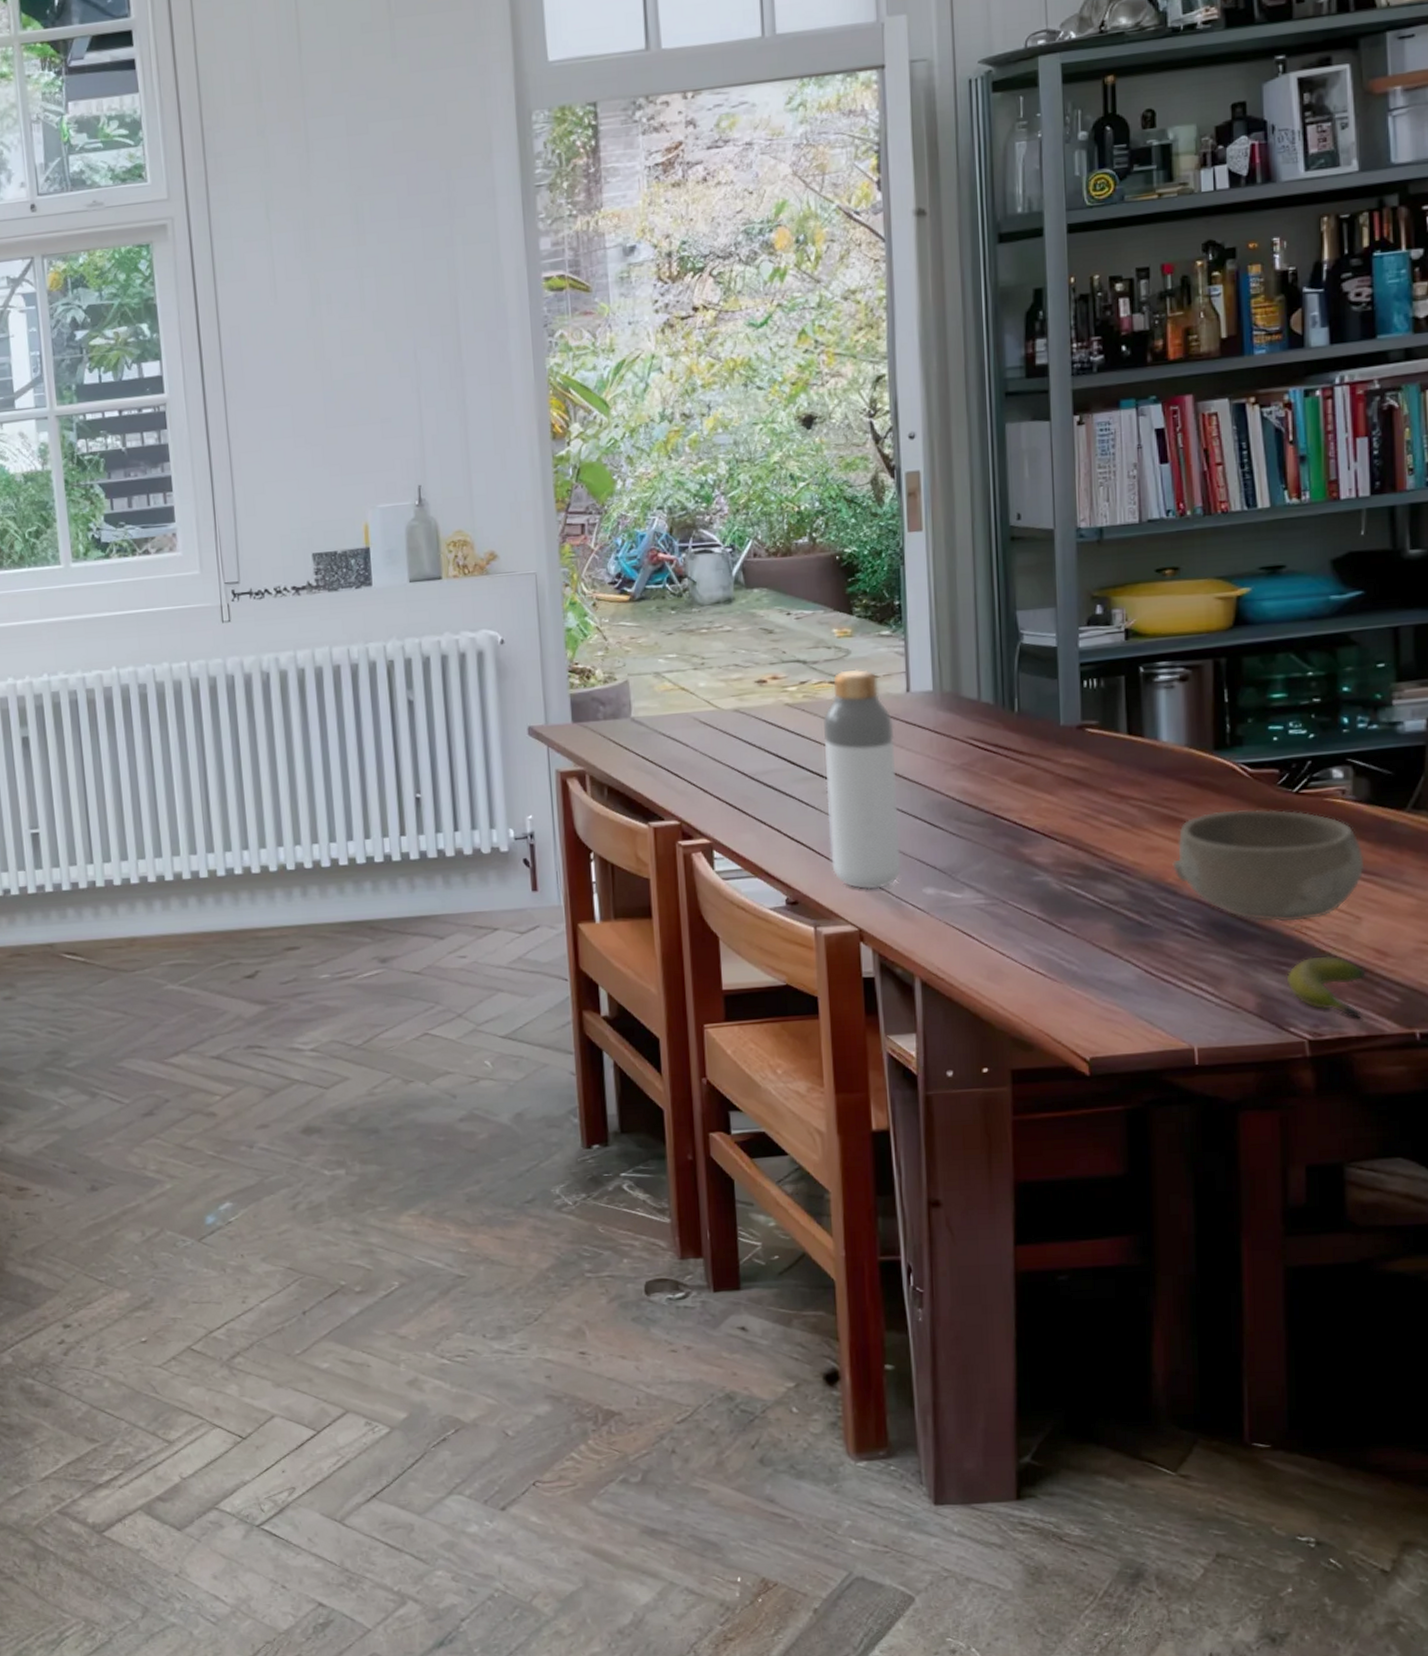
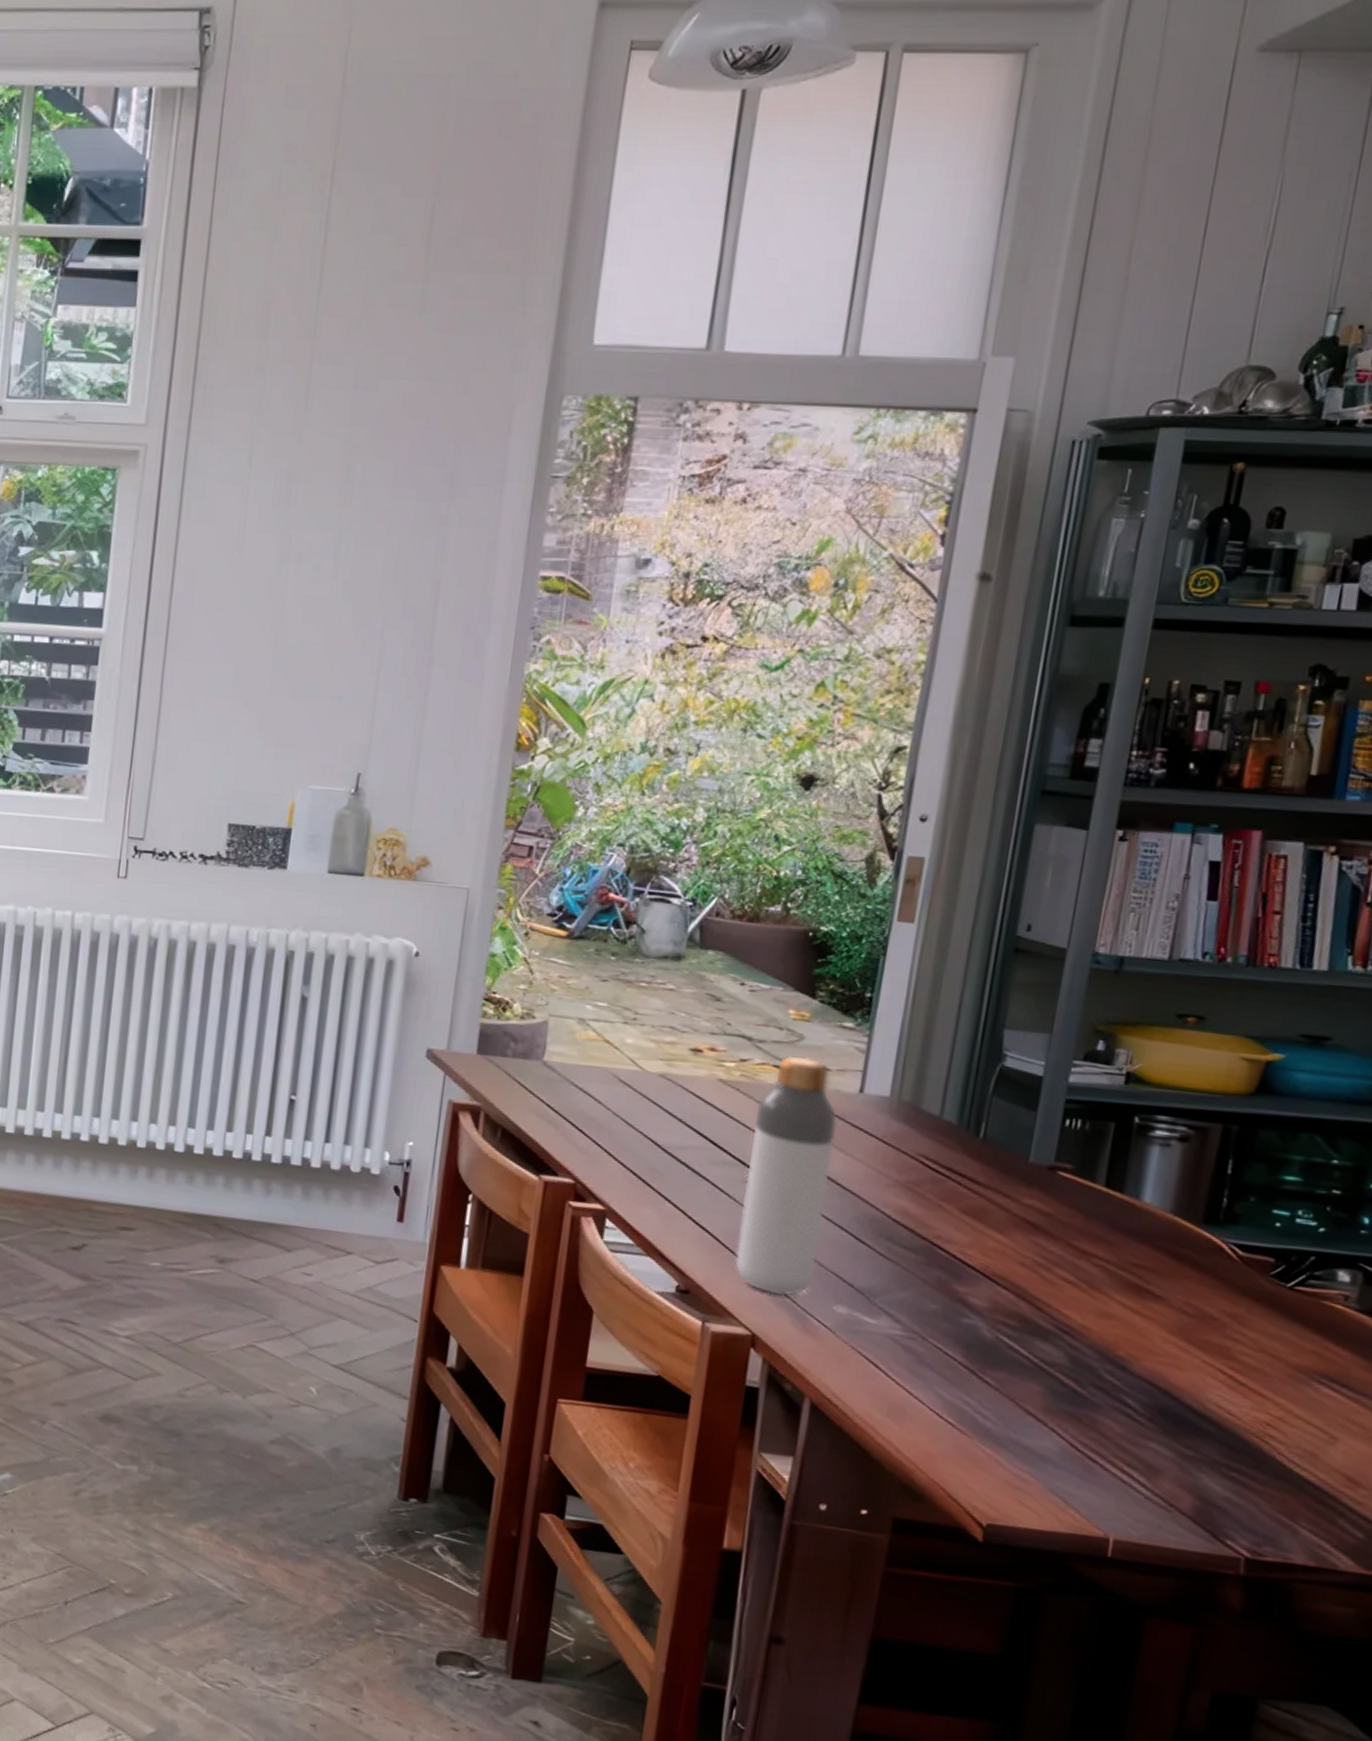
bowl: present [1172,809,1365,921] -> none [1126,1289,1356,1429]
banana: present [1286,956,1366,1020] -> none [1233,1469,1330,1547]

